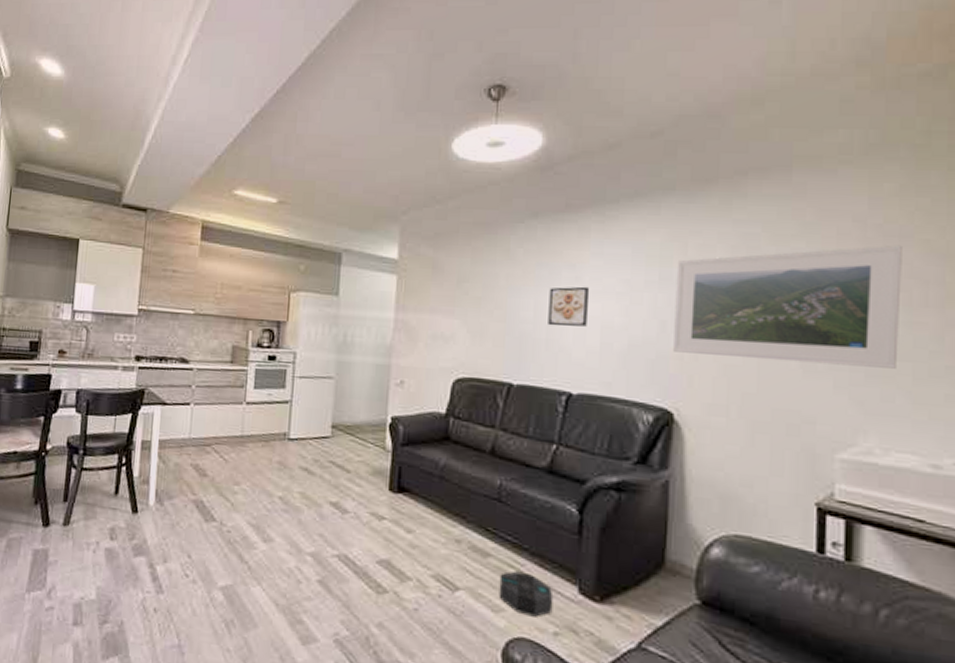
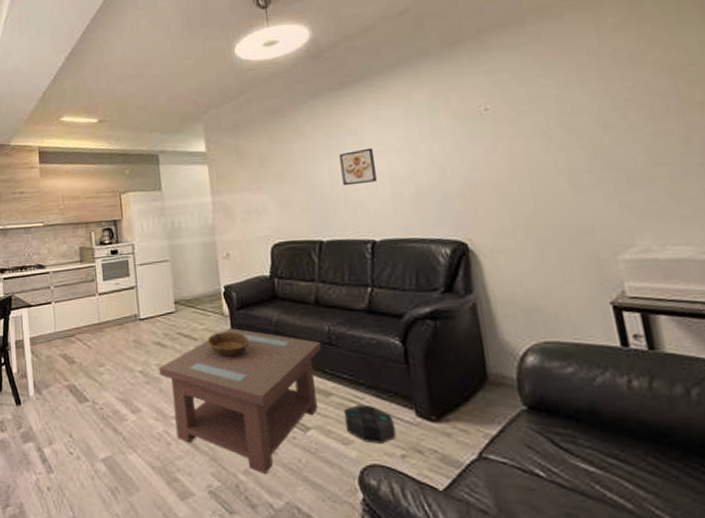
coffee table: none [301,465,489,631] -> present [158,328,322,475]
decorative bowl: none [361,467,410,498] -> present [207,331,250,357]
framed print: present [673,244,902,369] -> none [444,67,654,191]

